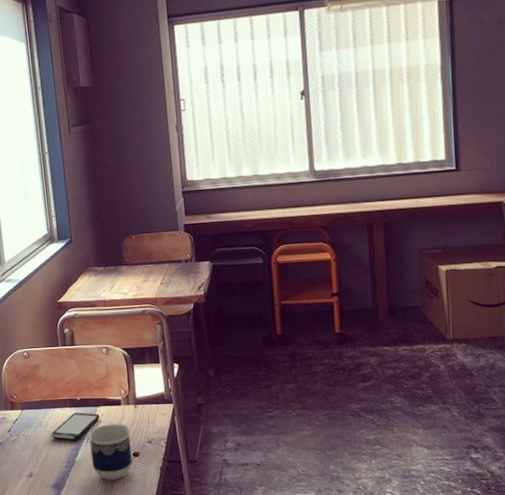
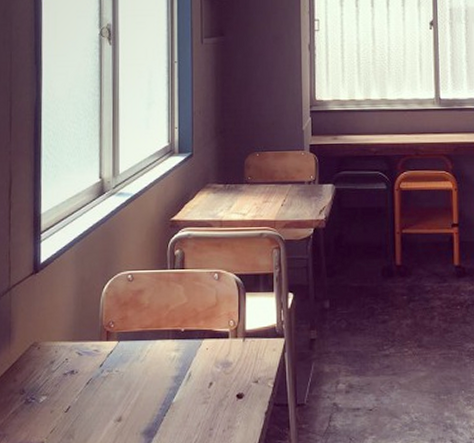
smartphone: present [50,412,100,441] -> none [146,345,204,379]
cup: present [87,424,133,480] -> none [189,360,236,426]

